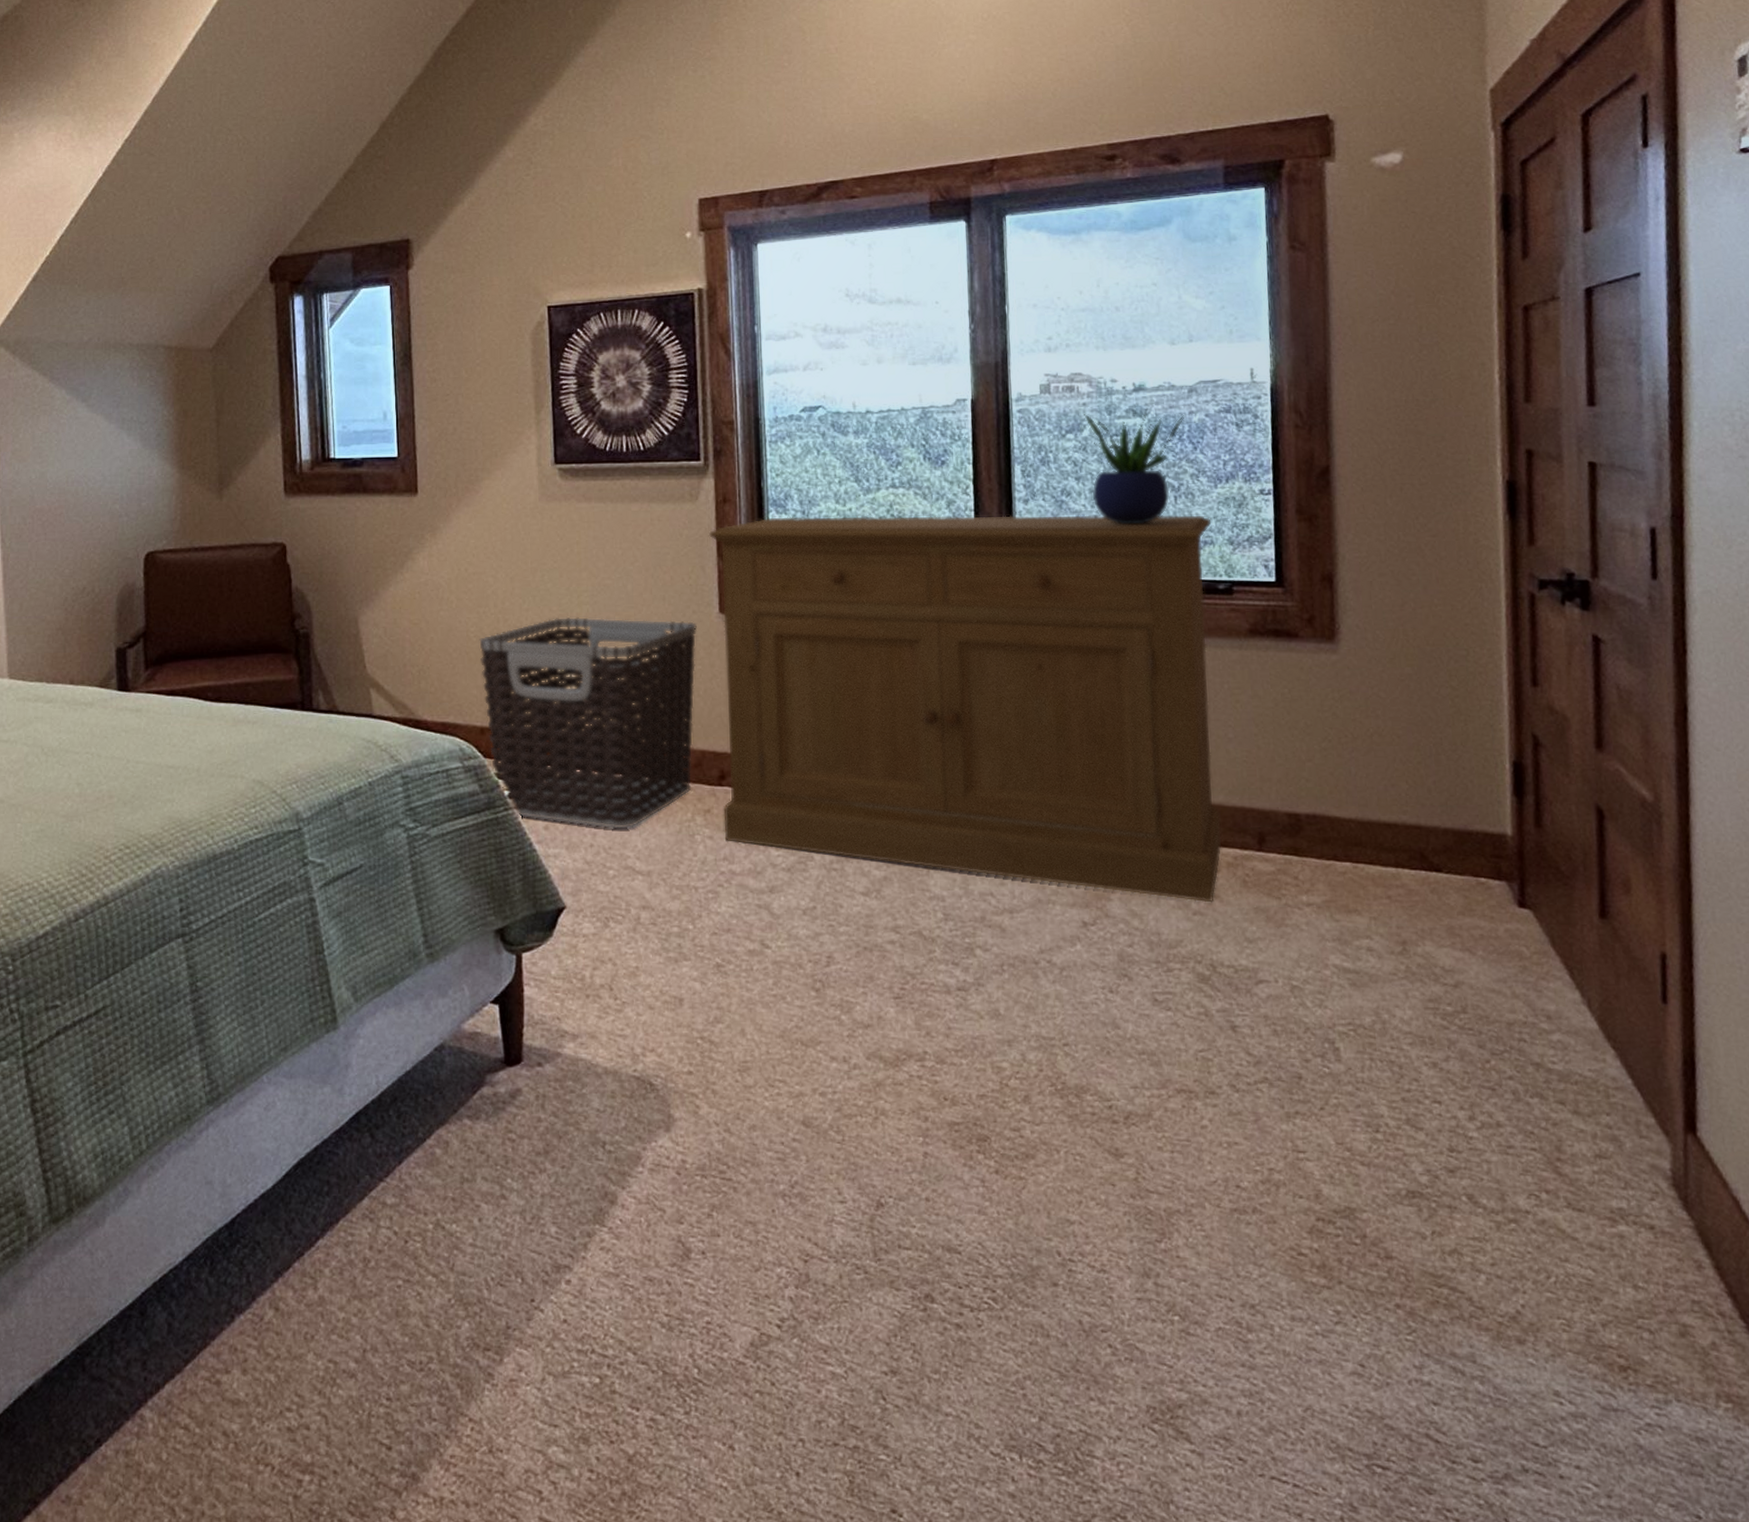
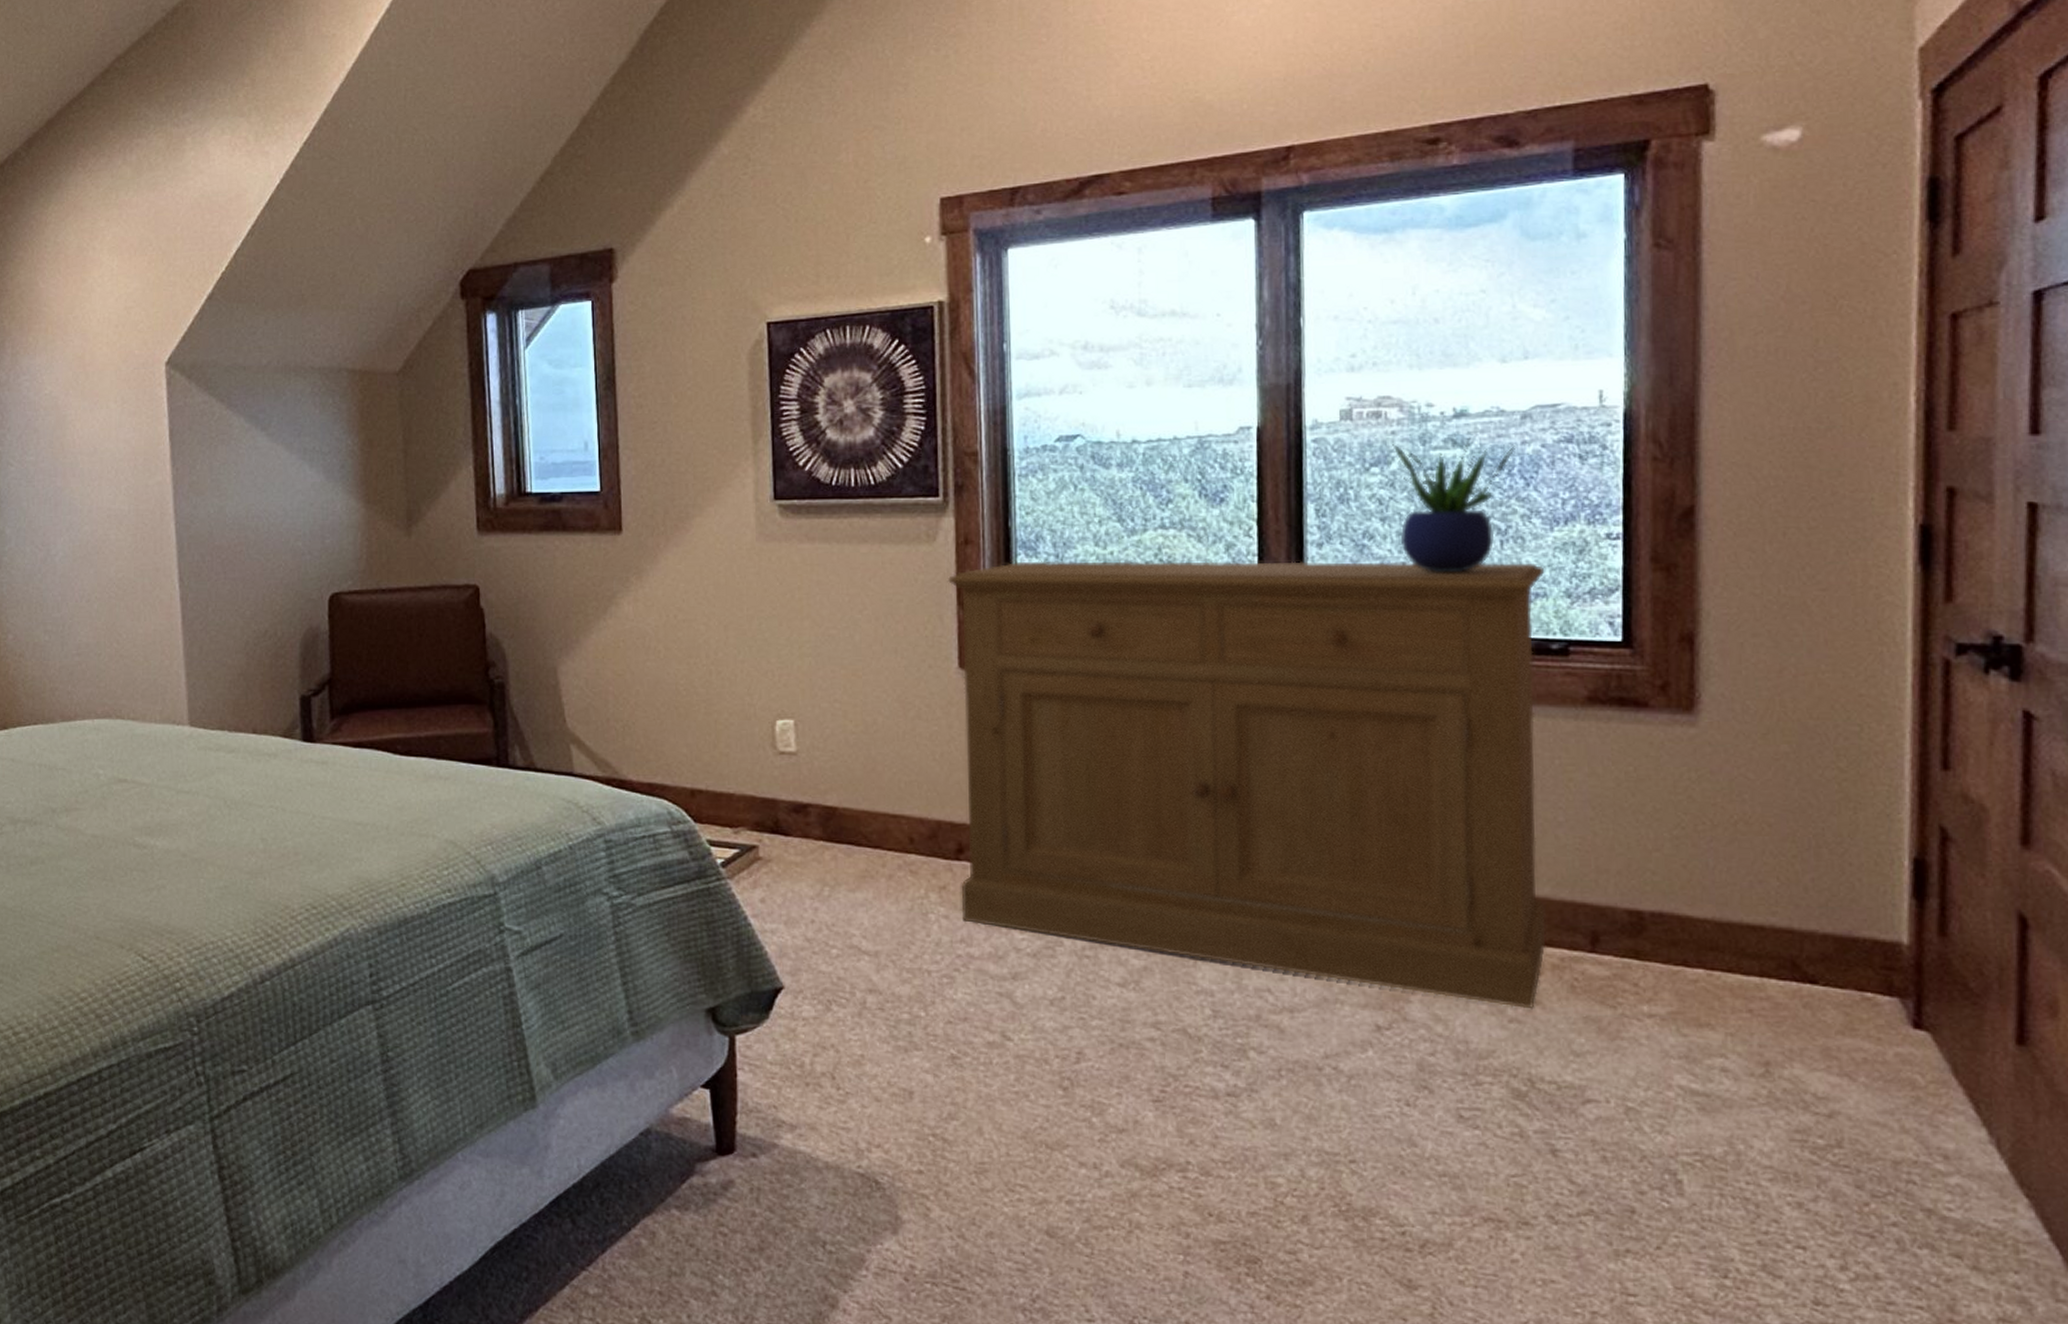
clothes hamper: present [479,616,697,829] -> none [689,669,933,905]

